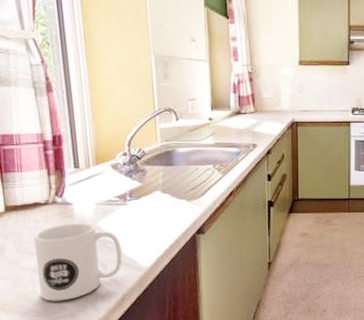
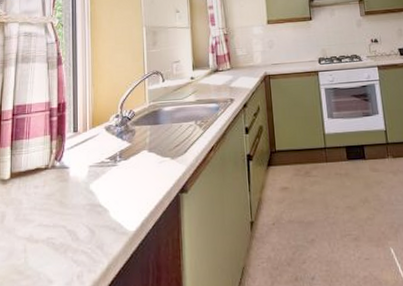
mug: present [34,223,122,301] -> none [31,186,109,274]

